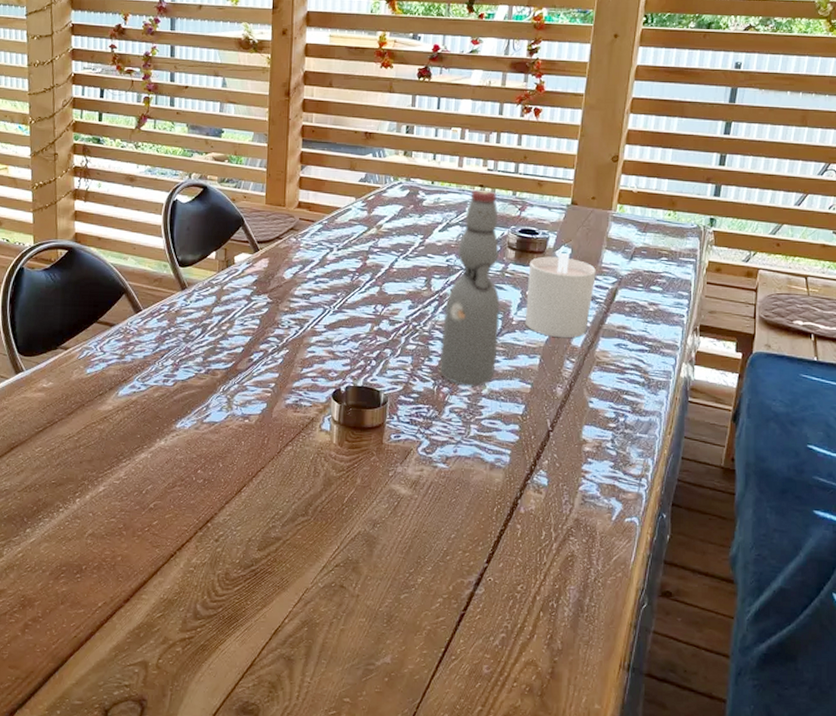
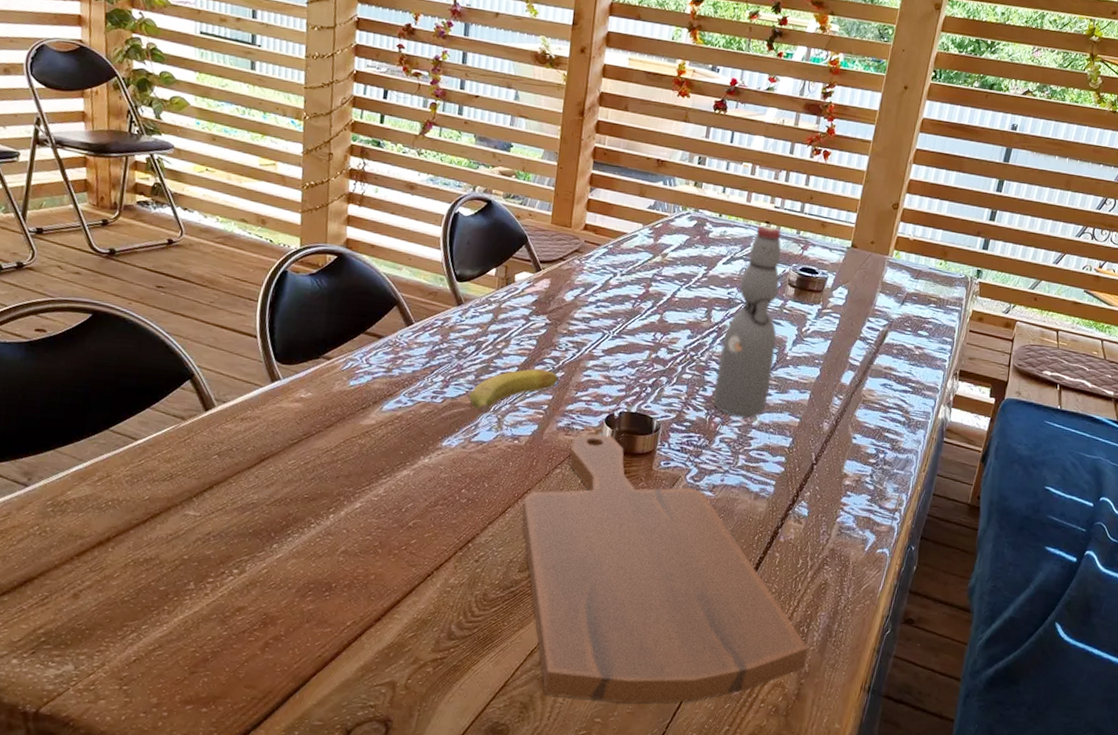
fruit: none [198,348,284,393] -> present [468,369,559,412]
cutting board: none [258,410,559,683] -> present [522,434,808,703]
candle: present [525,253,596,339] -> none [798,293,869,376]

